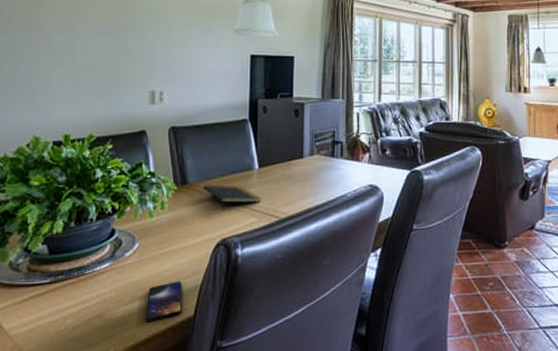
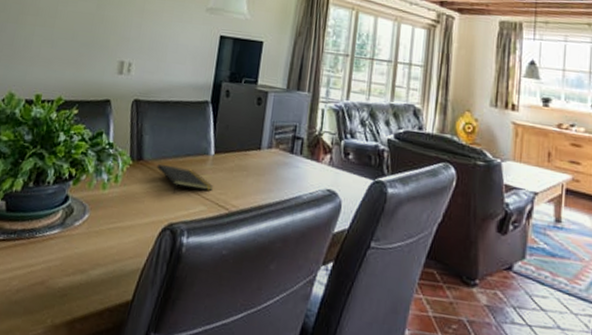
smartphone: present [145,281,183,322] -> none [84,260,125,299]

